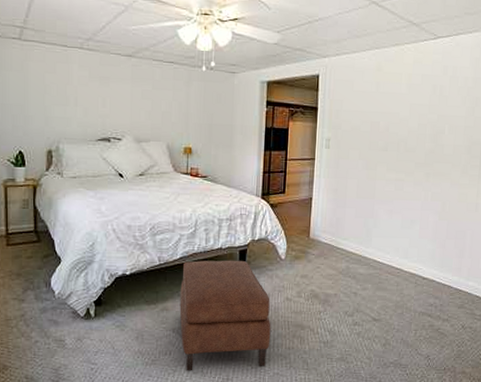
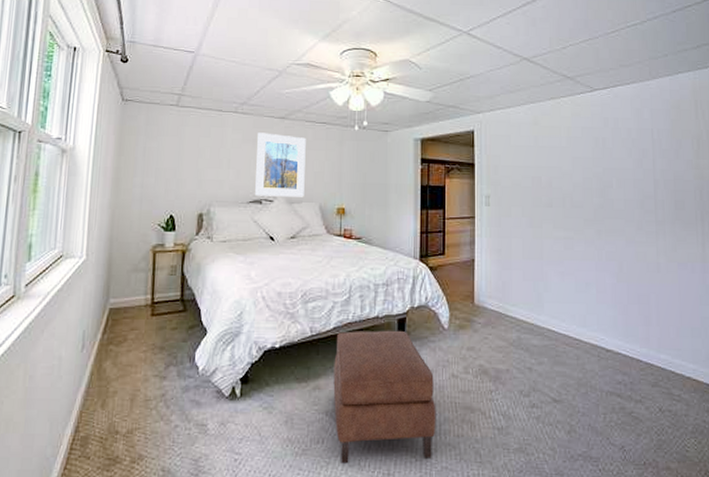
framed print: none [103,70,154,136] -> present [255,132,306,197]

